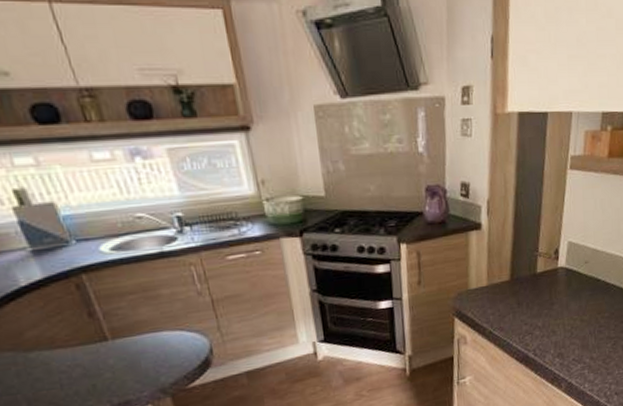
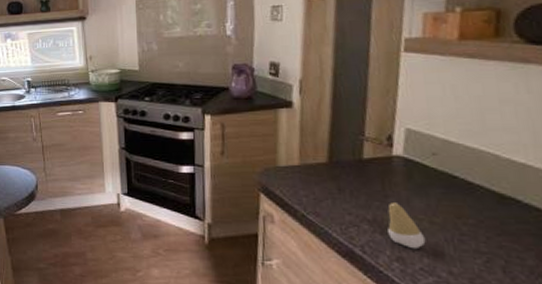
tooth: none [552,308,577,345] -> present [387,203,426,250]

